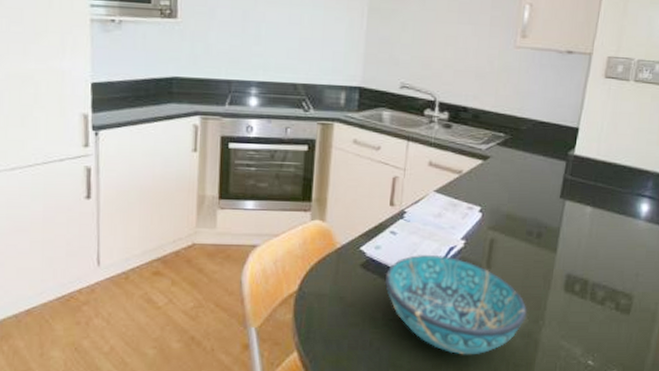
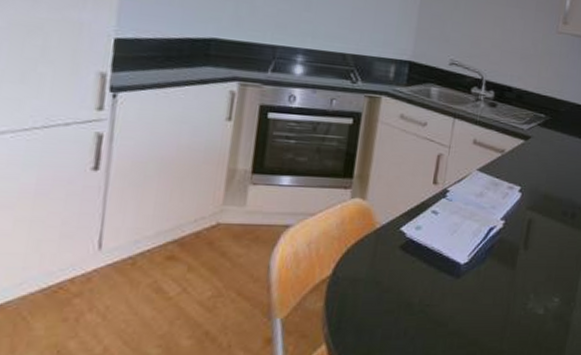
bowl: present [384,254,528,355] -> none [423,234,561,341]

